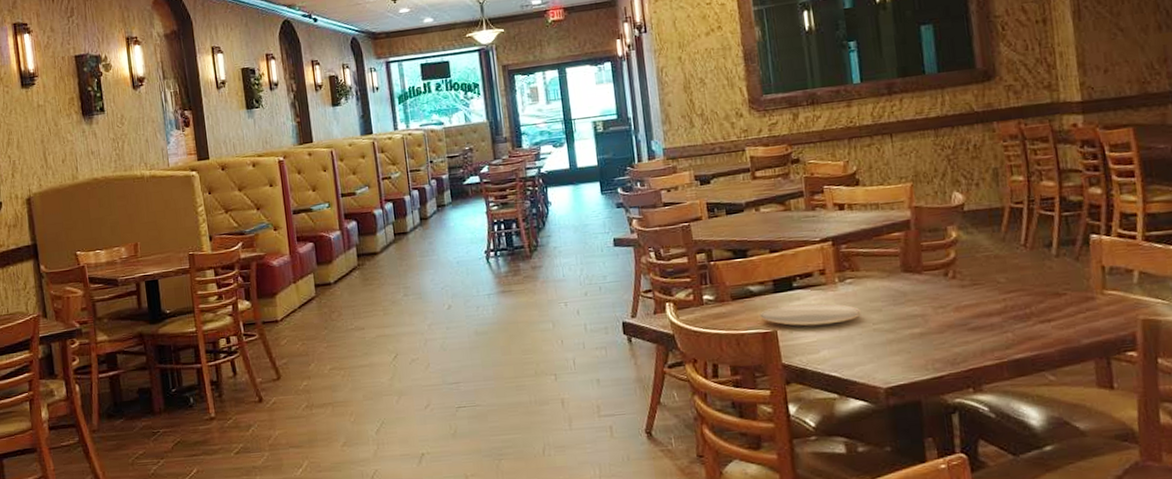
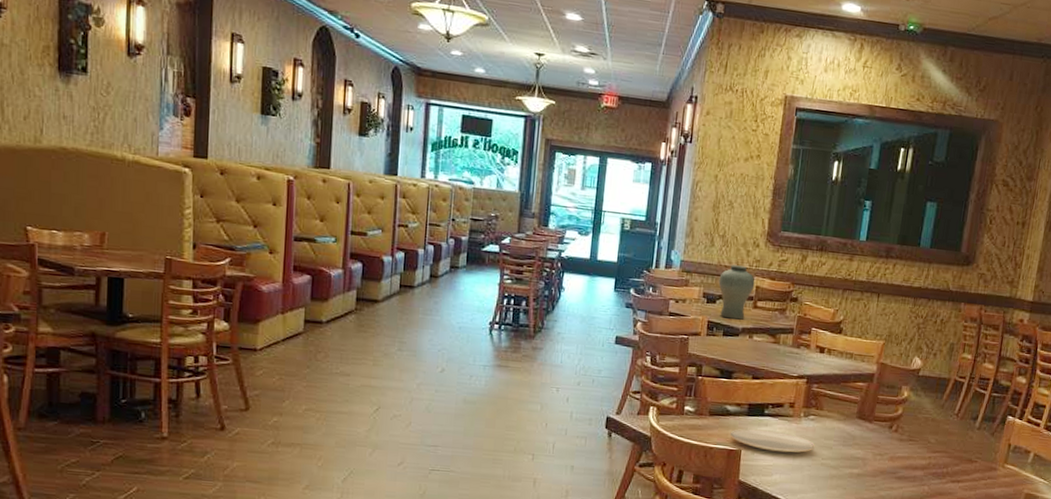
vase: none [707,139,748,197] -> present [718,264,755,320]

